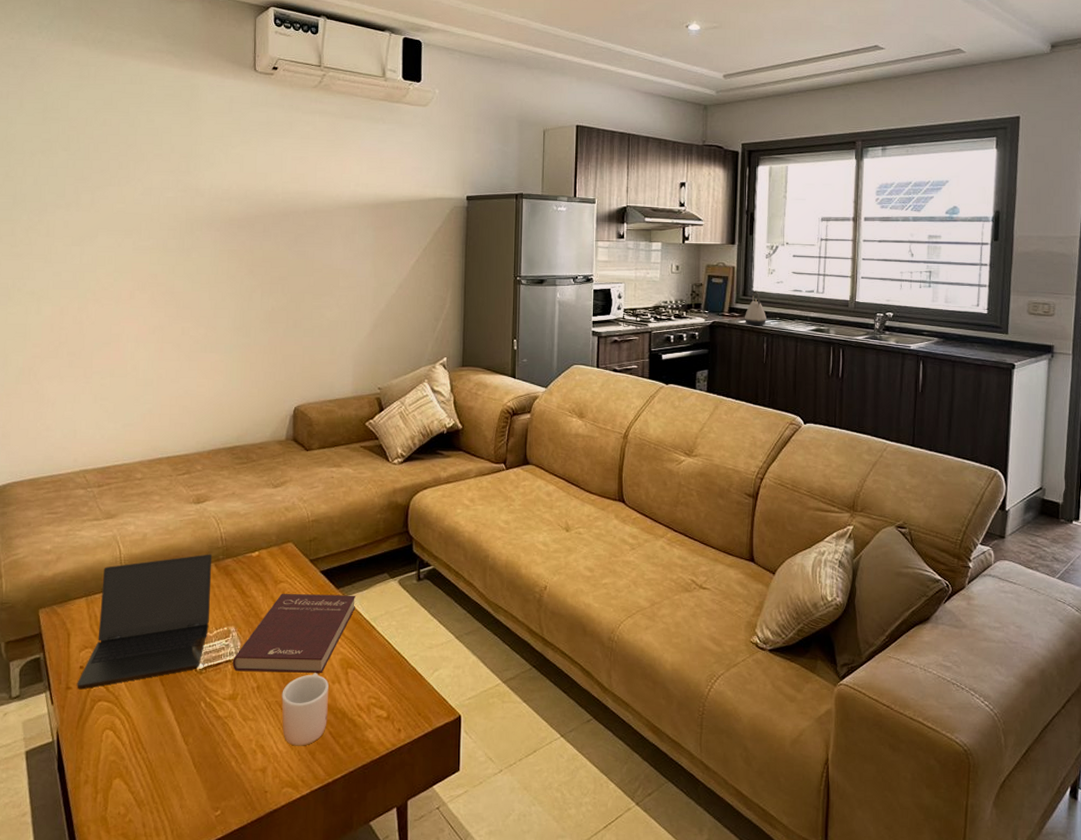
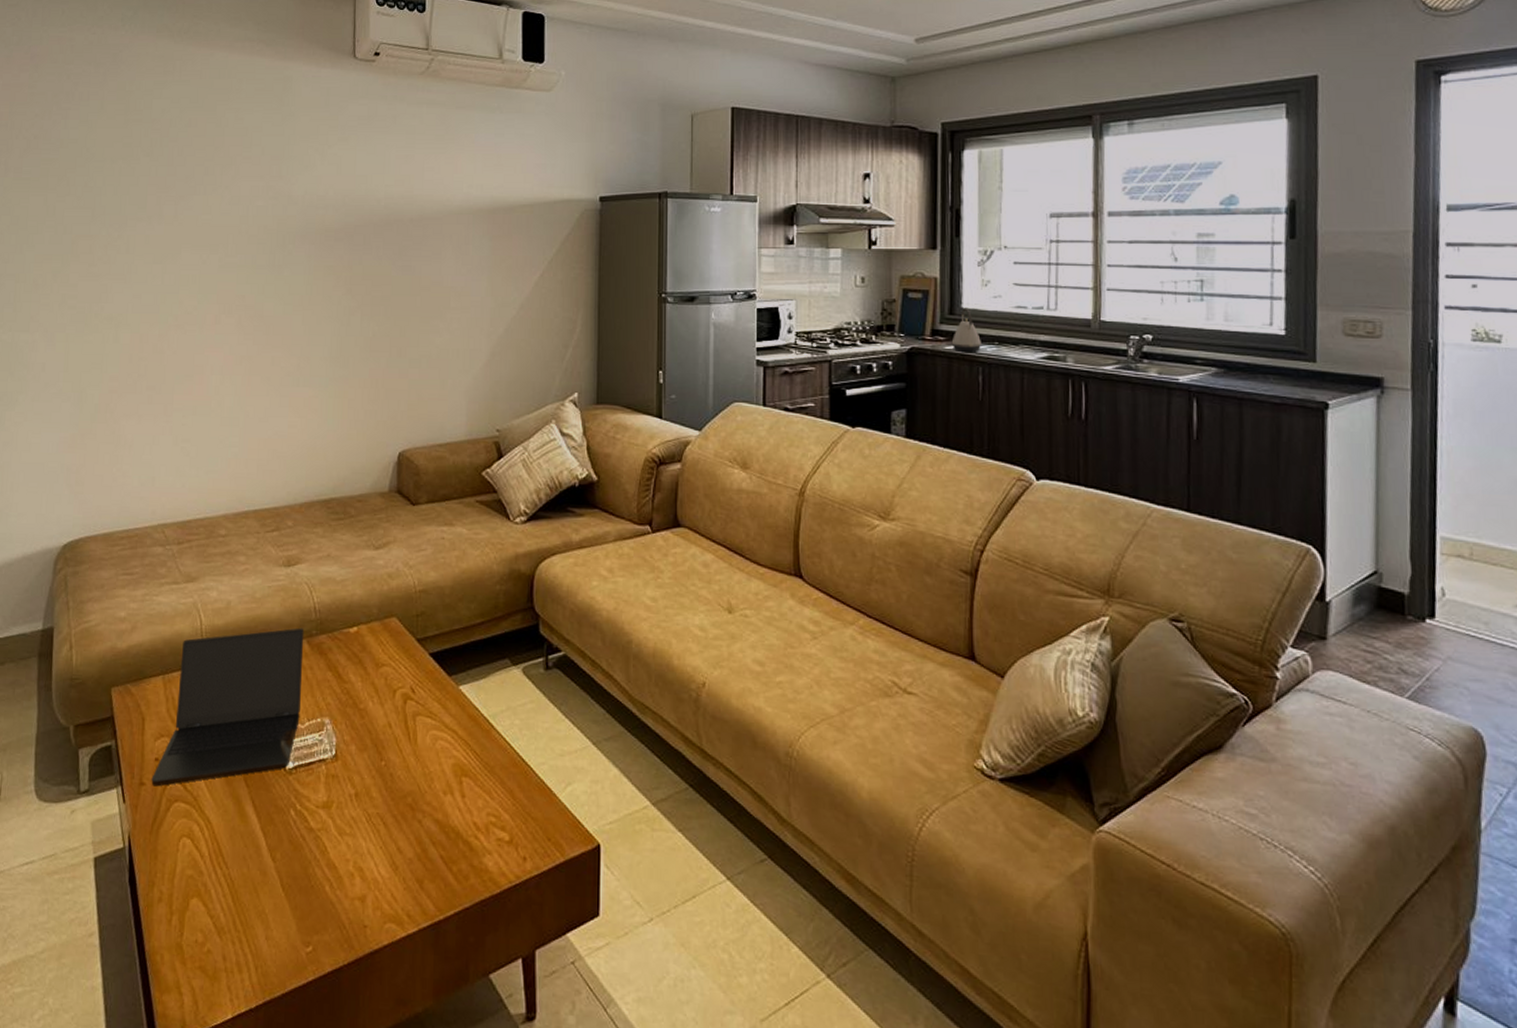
book: present [233,594,355,673] -> none [327,680,471,781]
mug: present [281,673,330,746] -> none [383,780,440,872]

